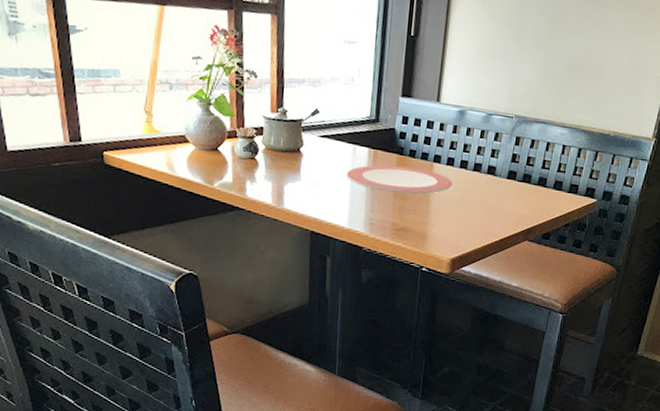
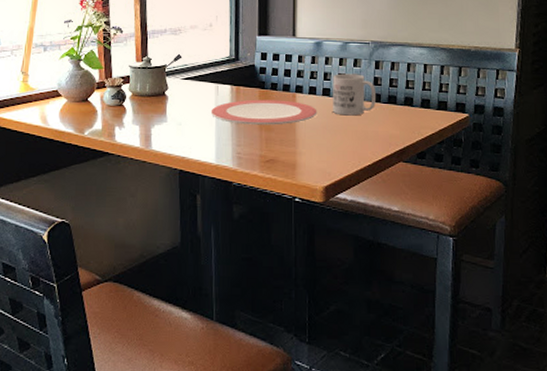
mug: none [468,146,513,192] -> present [333,73,376,116]

